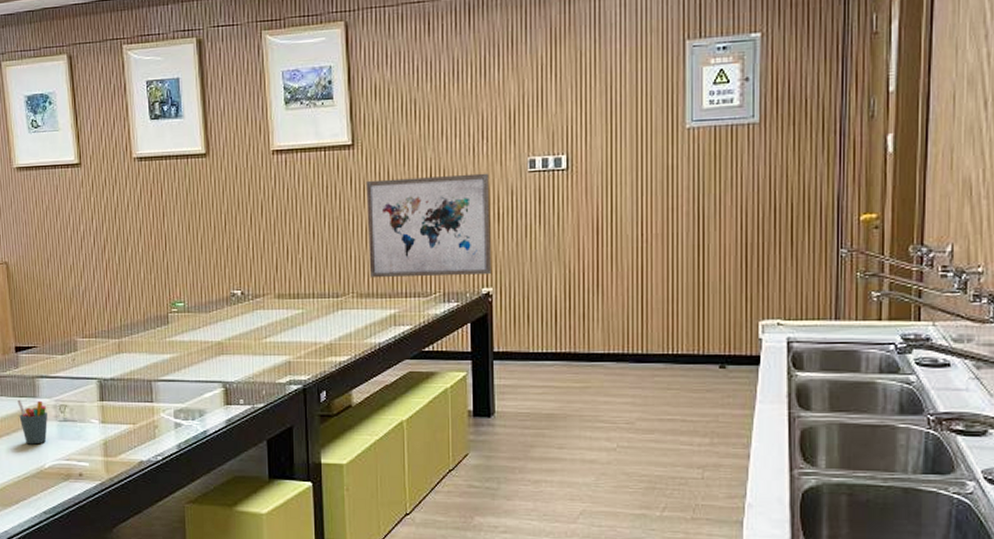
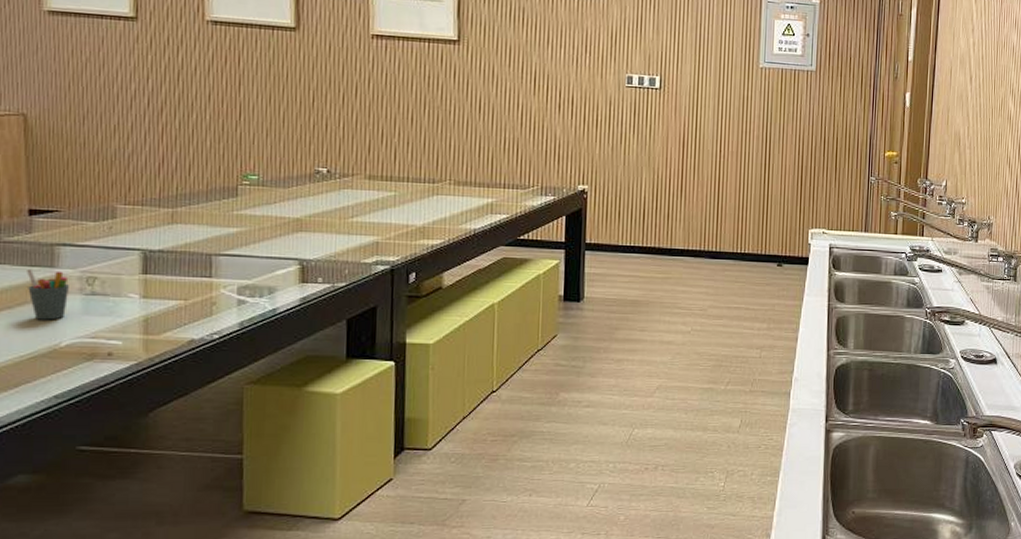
wall art: present [366,173,491,278] -> none [468,76,590,174]

